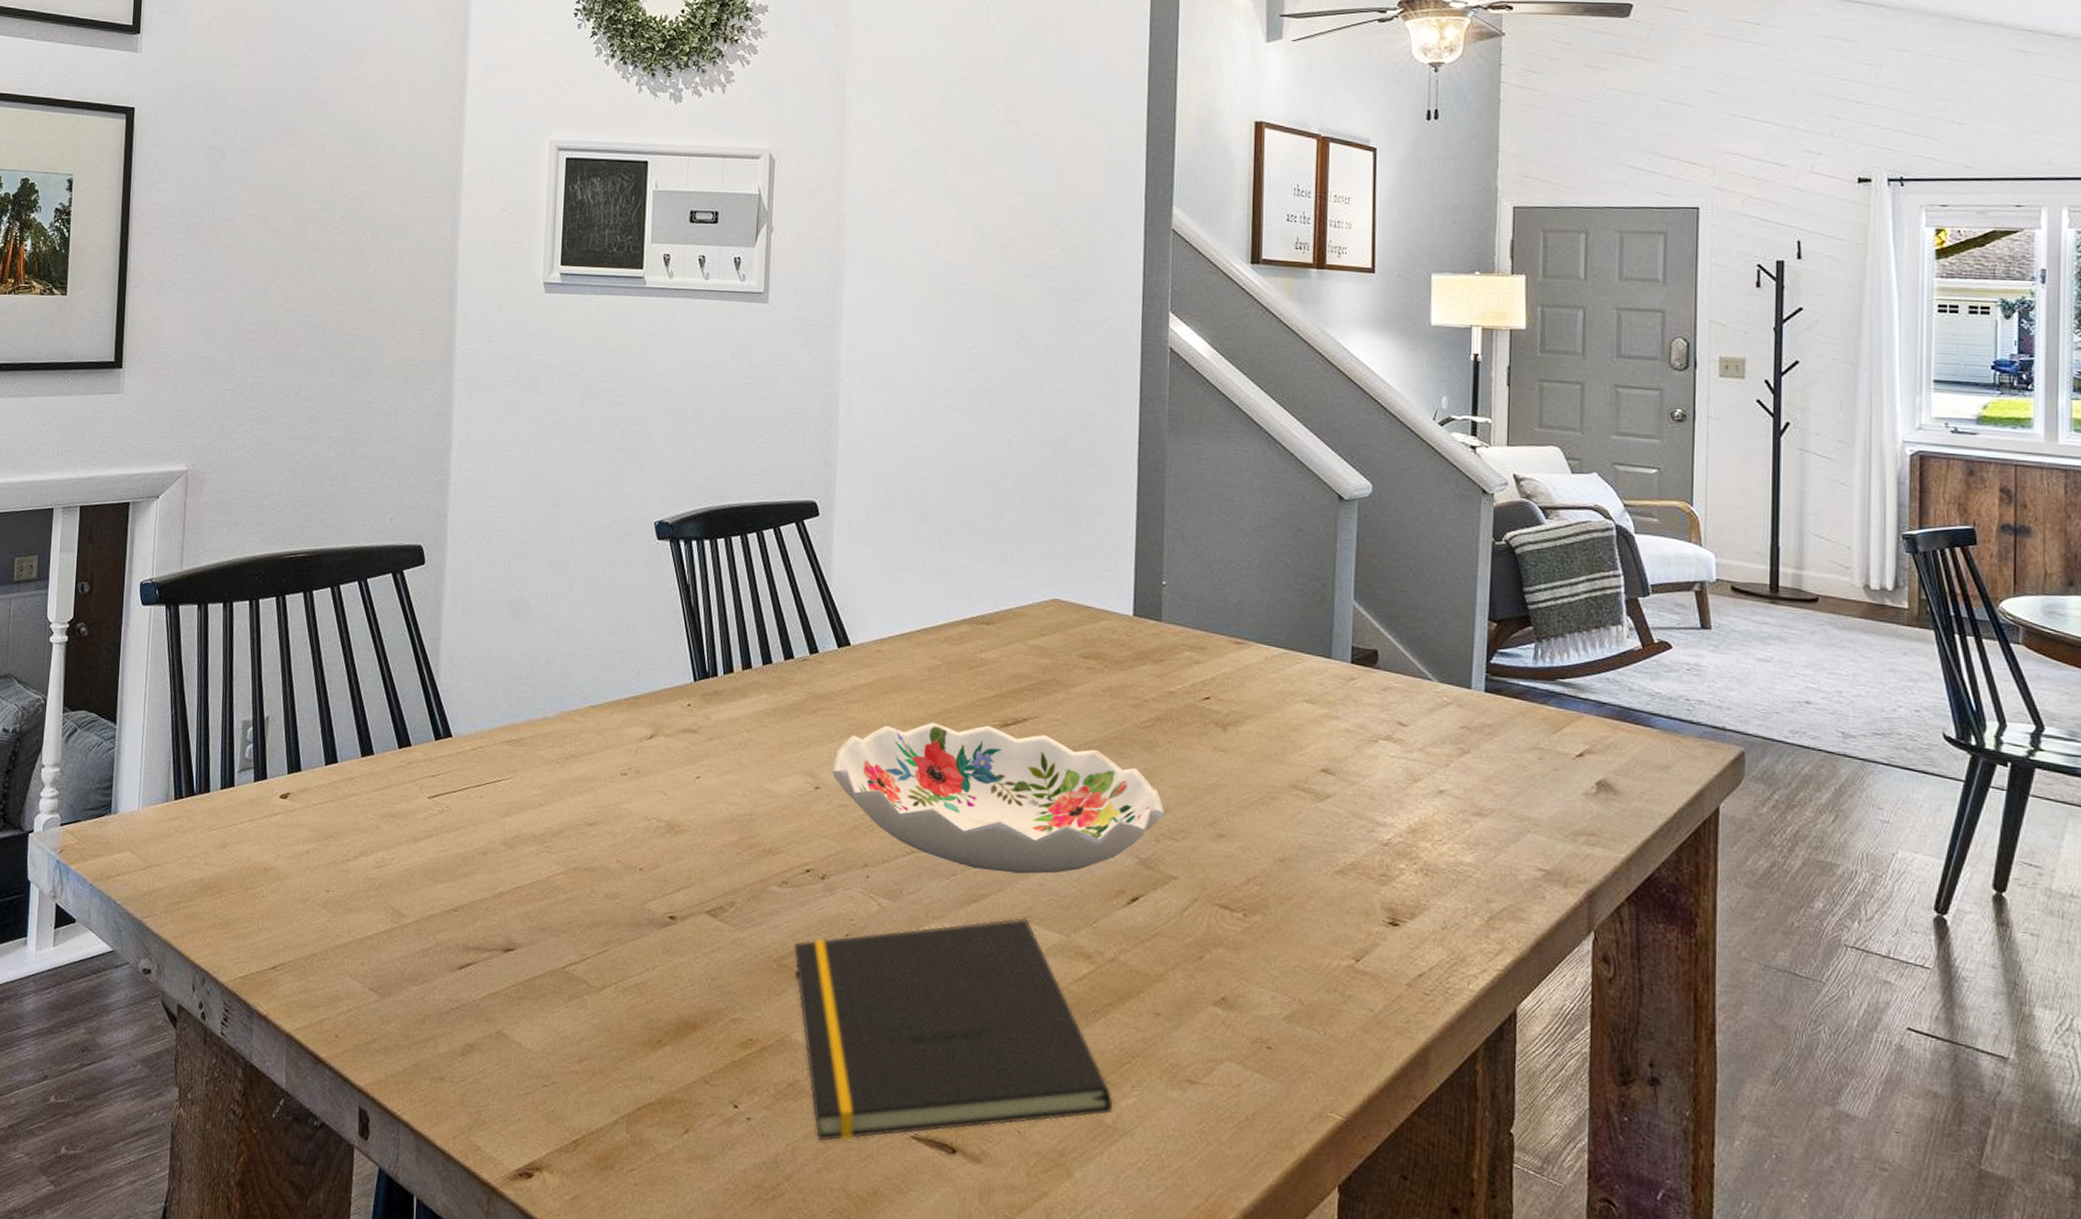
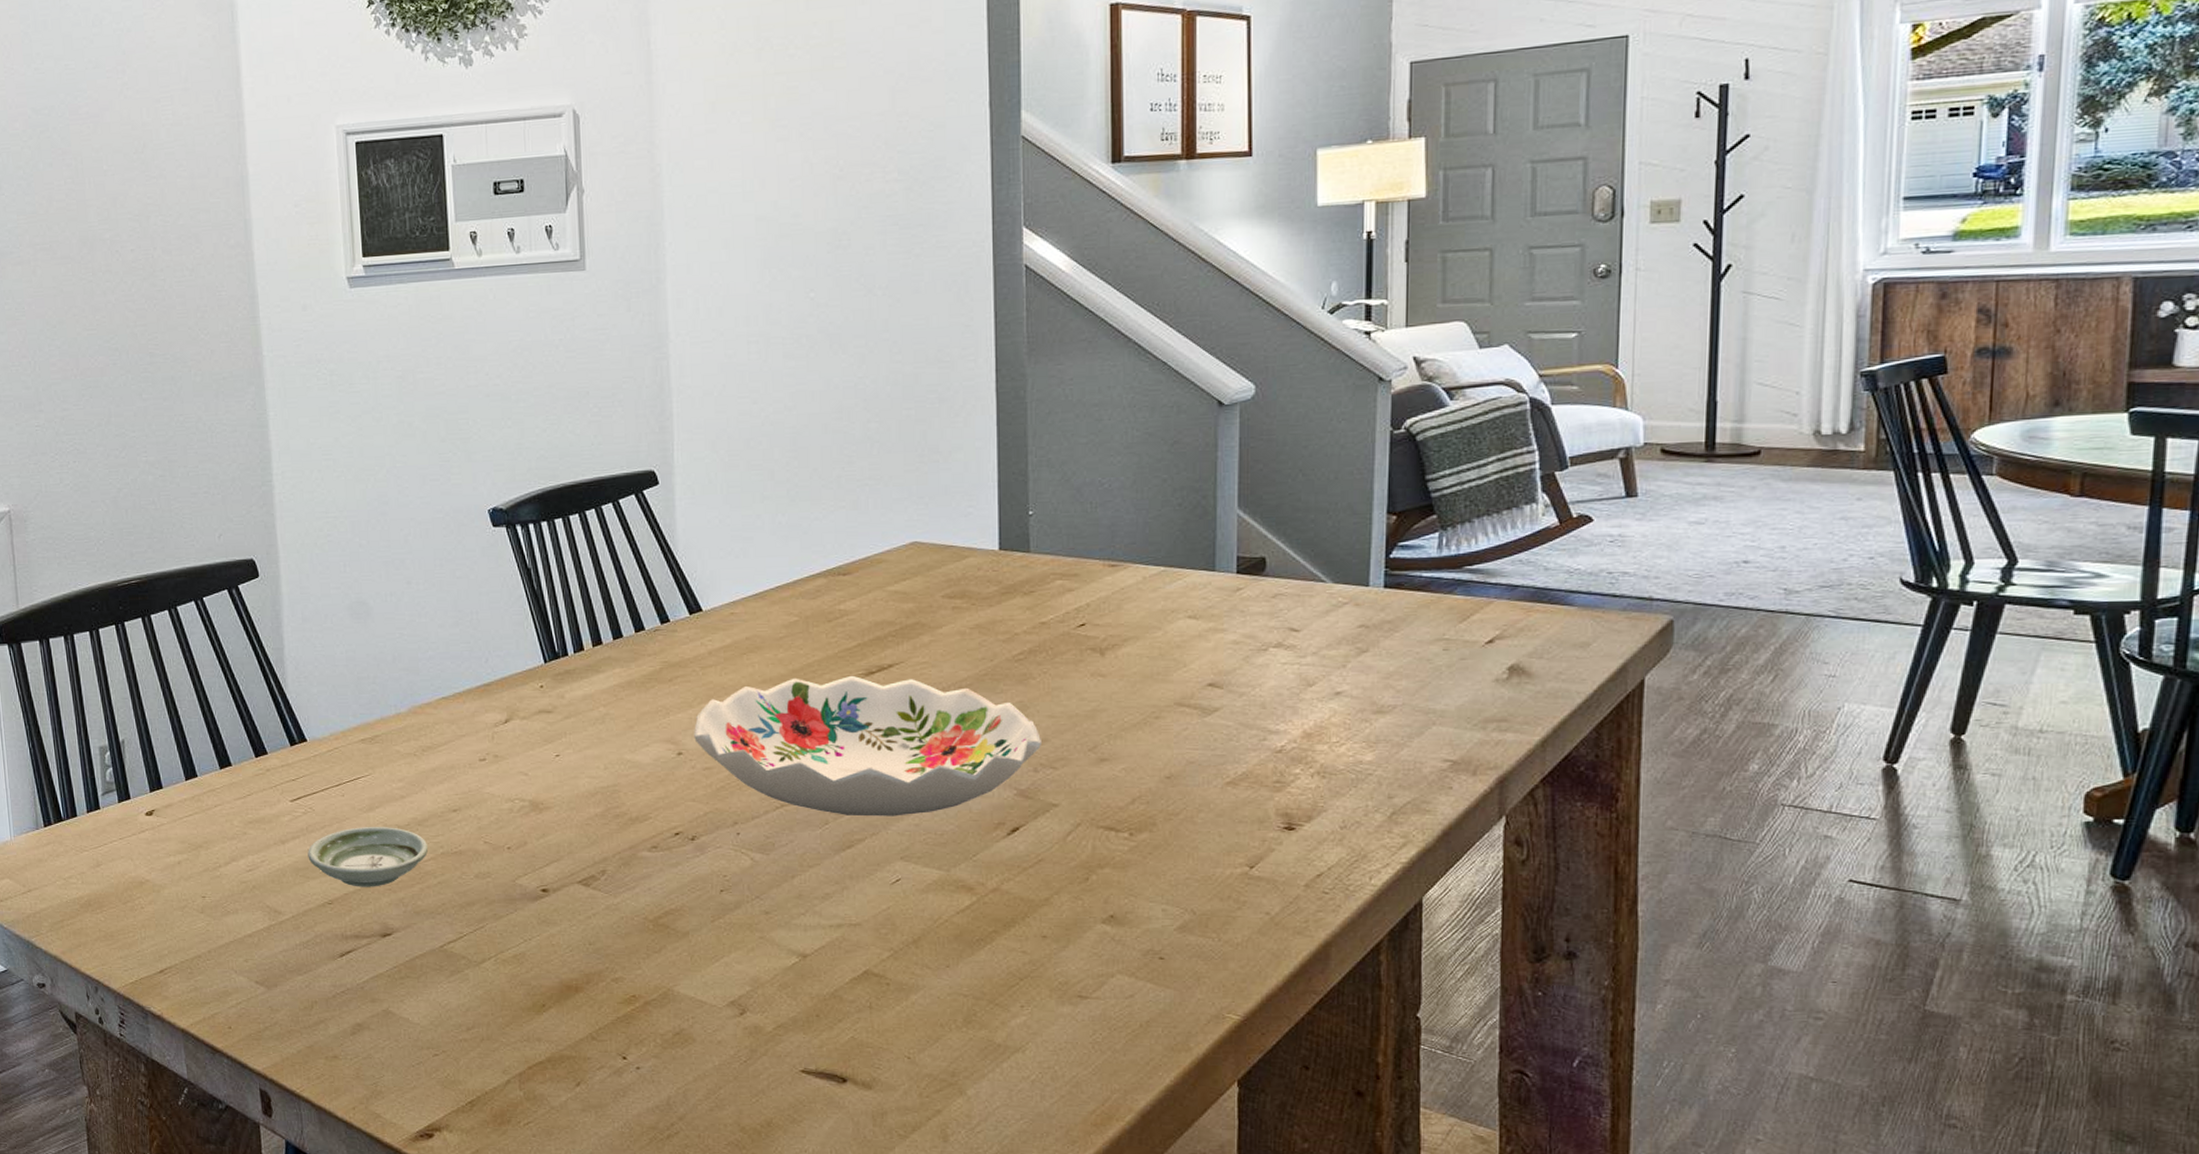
saucer: none [439,832,561,898] -> present [307,827,429,887]
notepad: present [793,918,1114,1142] -> none [668,858,1003,1082]

